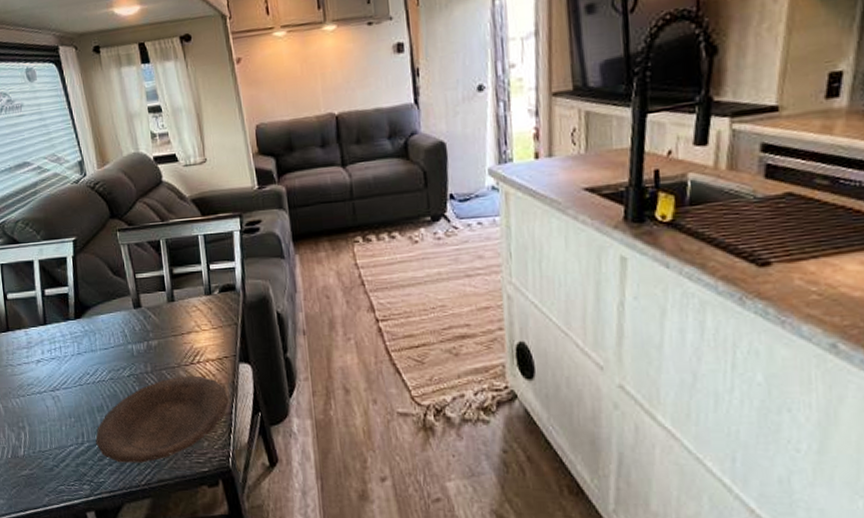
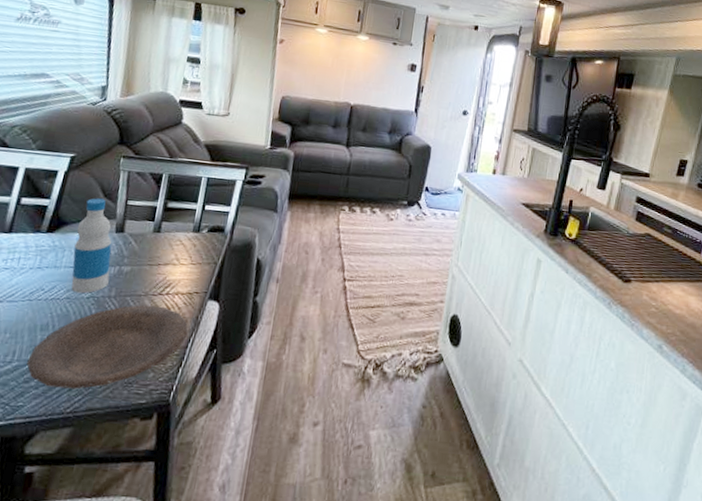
bottle: none [99,277,142,373] -> present [71,198,112,294]

